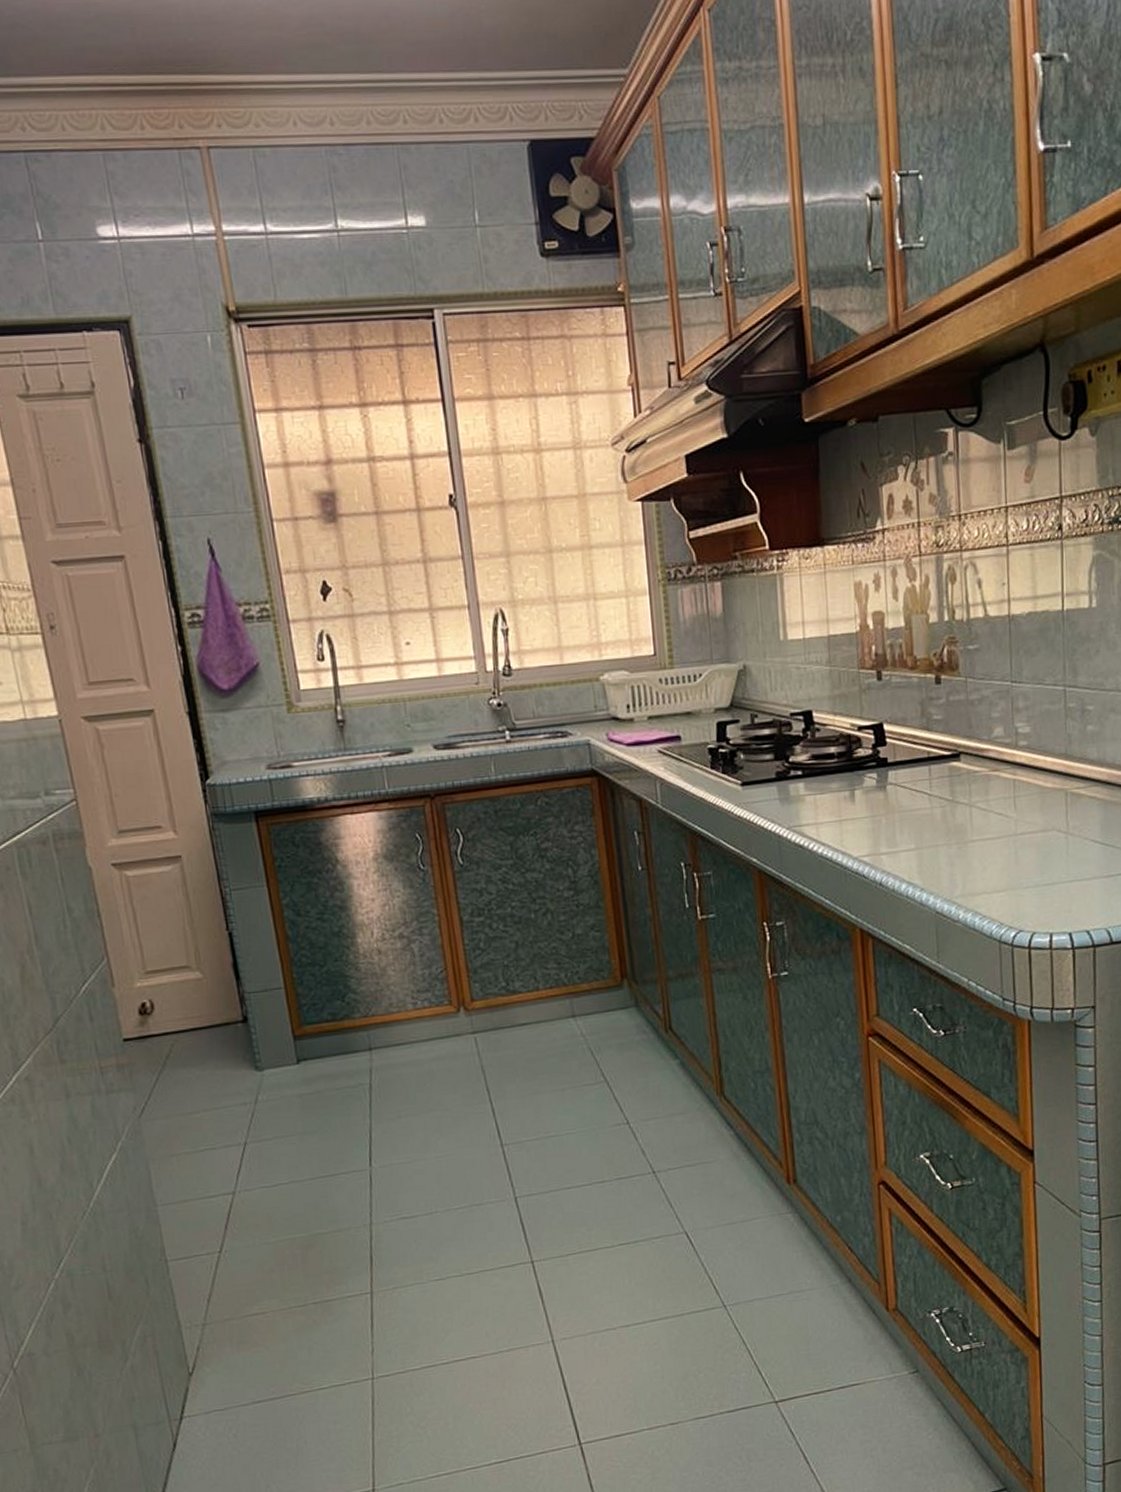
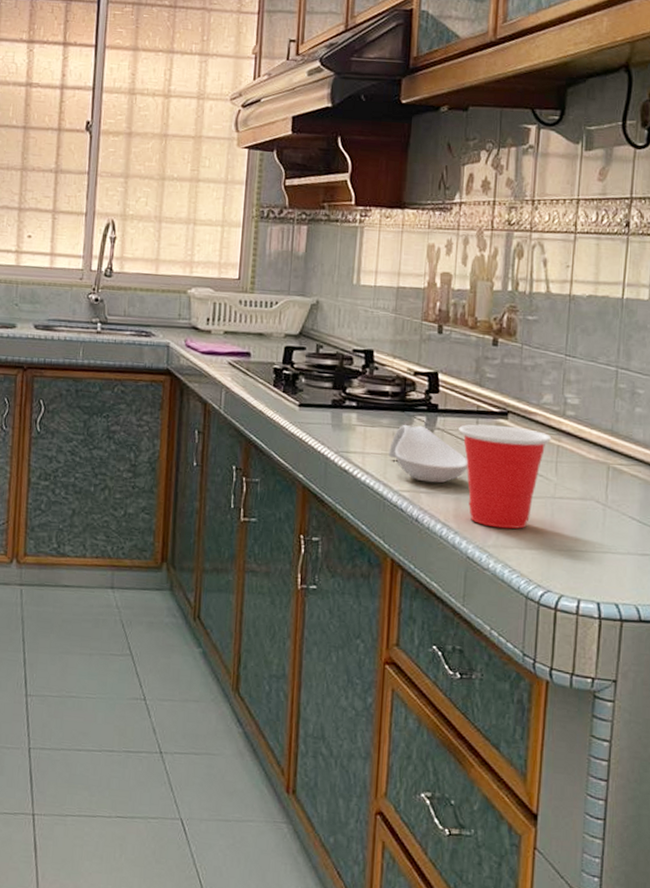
spoon rest: none [842,783,926,843] -> present [389,424,468,484]
cup: none [911,767,1007,877] -> present [459,424,552,529]

